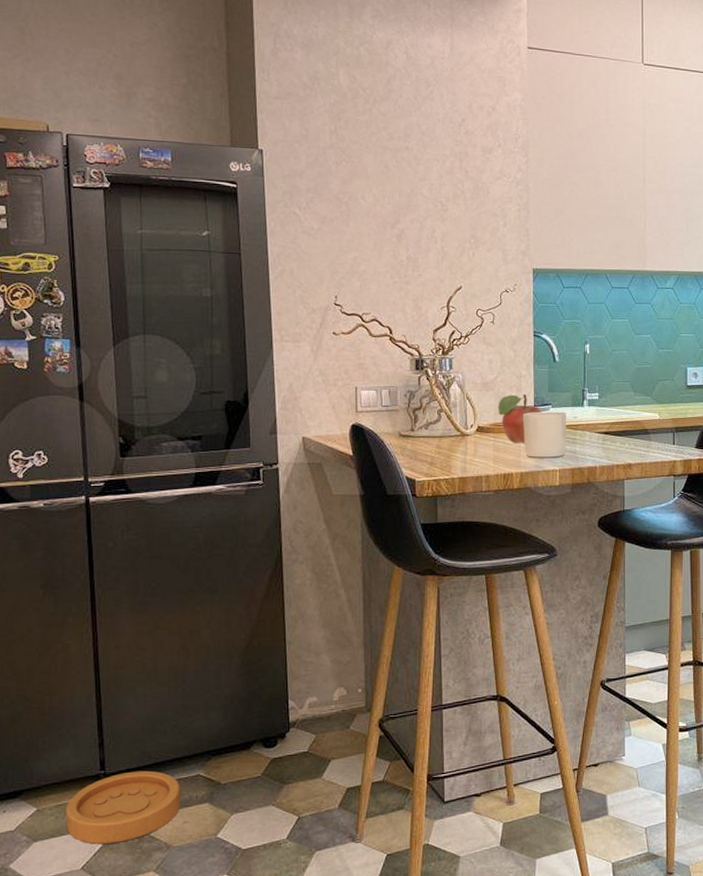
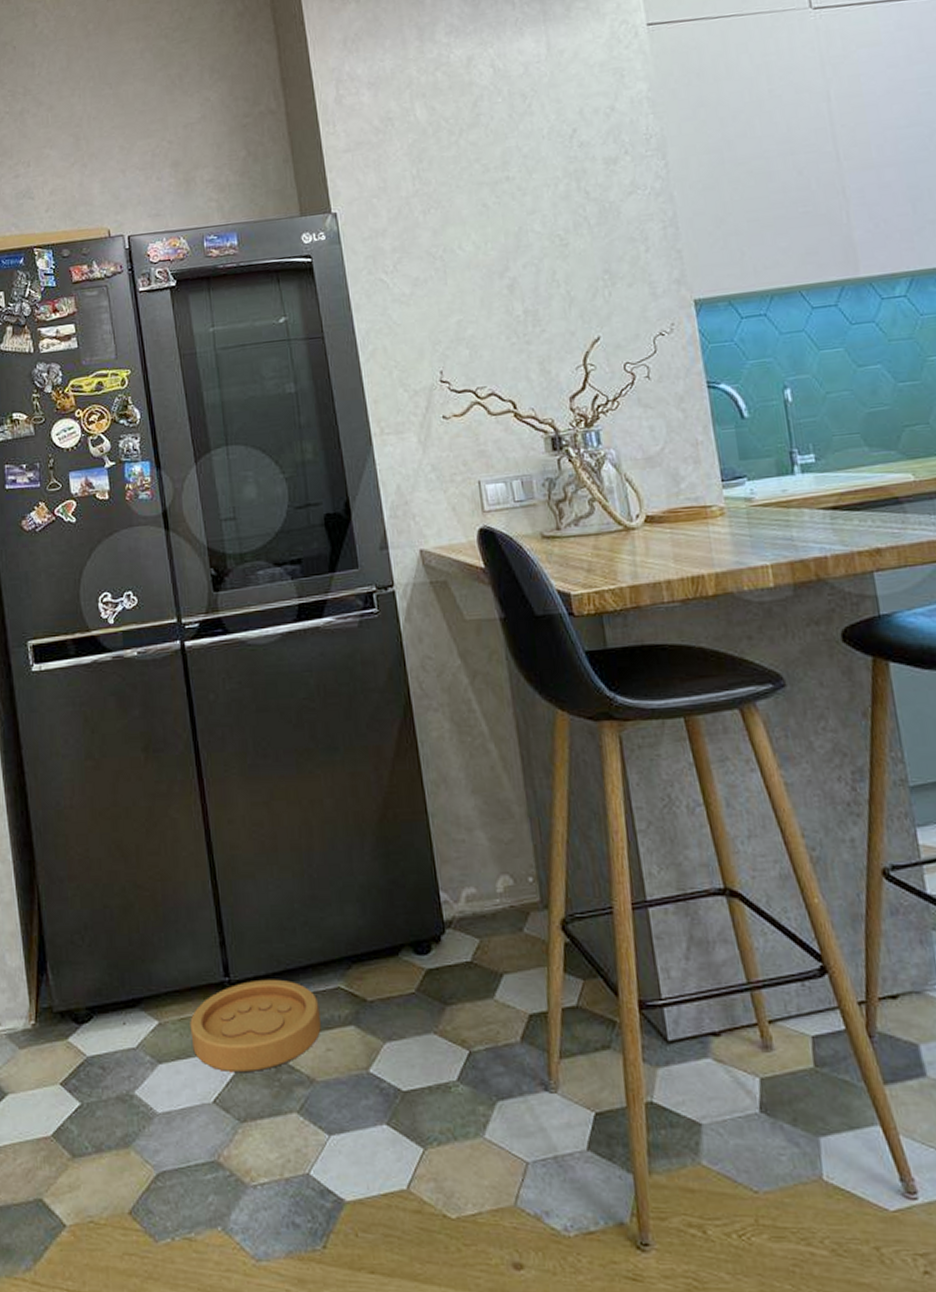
fruit: present [498,393,542,444] -> none [670,465,734,535]
mug: present [522,411,566,459] -> none [706,485,778,553]

